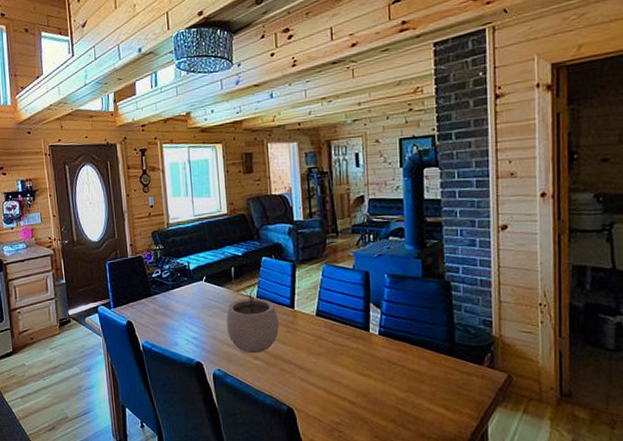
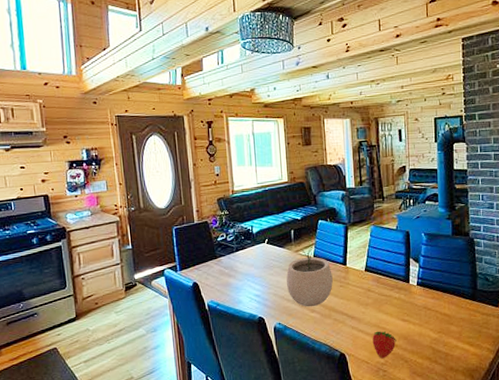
fruit: none [325,385,354,417] -> present [372,330,397,359]

